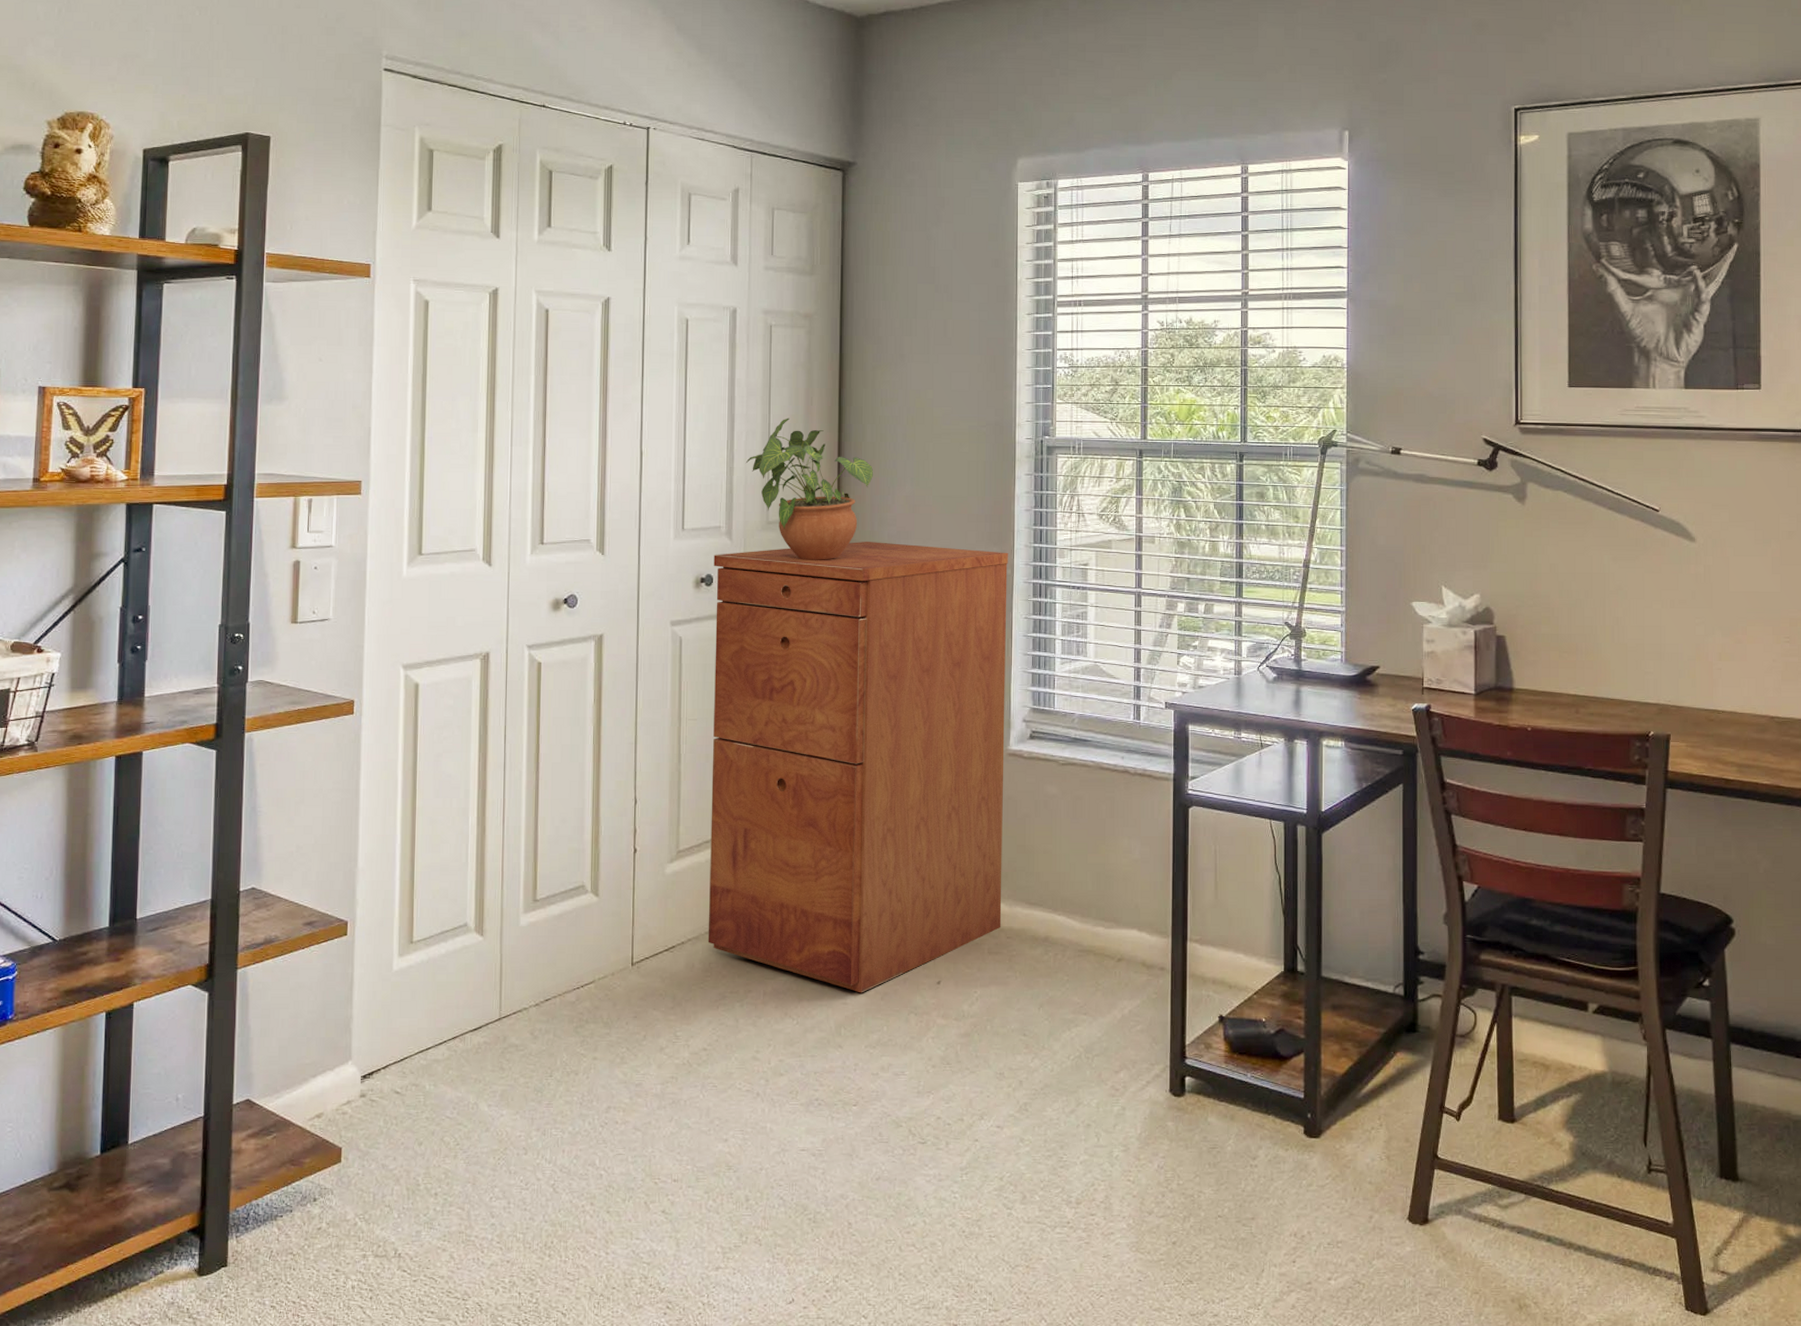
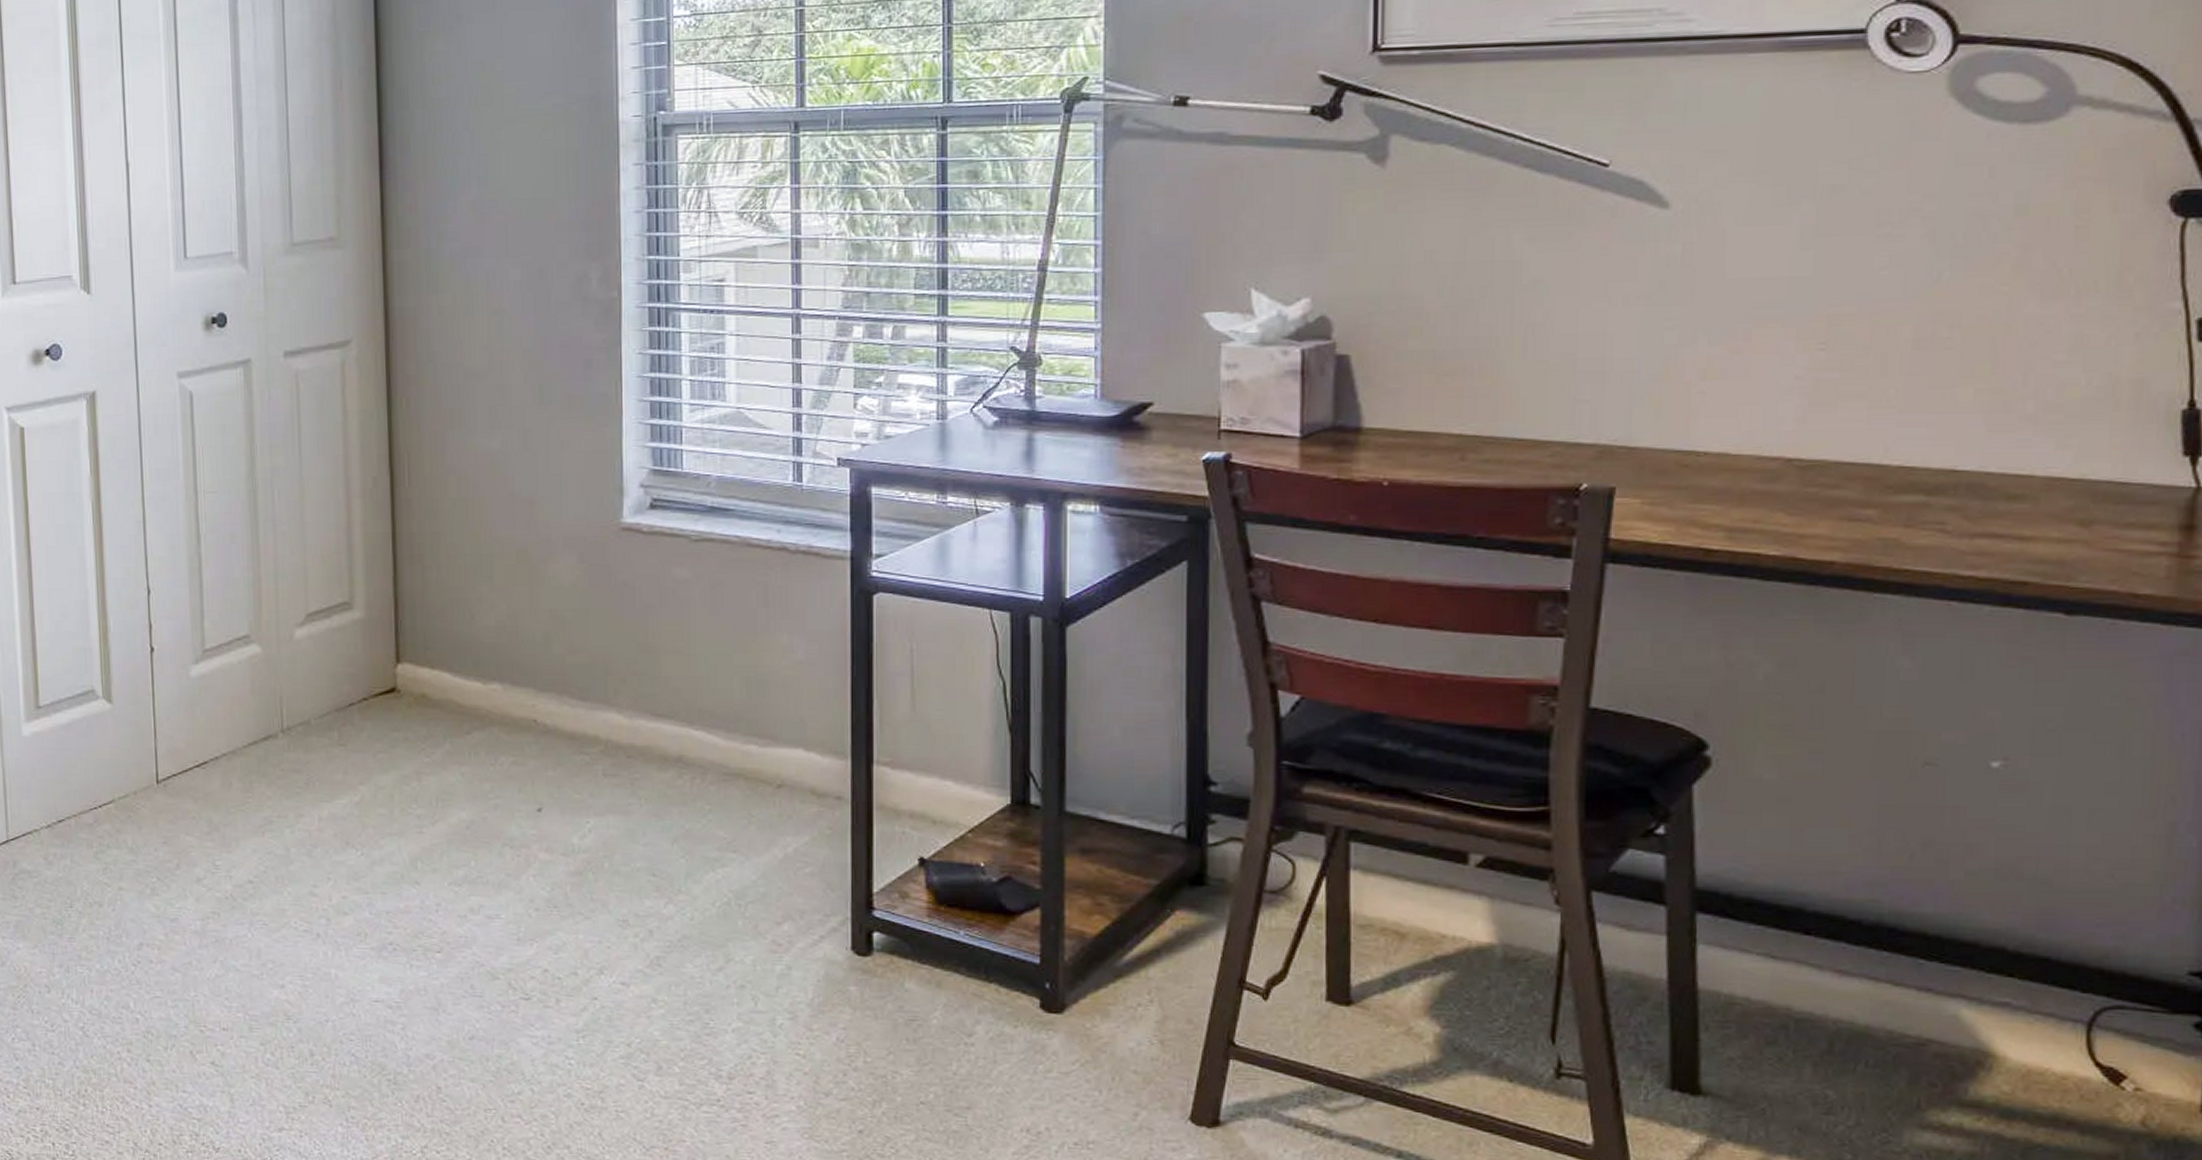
filing cabinet: present [707,541,1009,993] -> none [226,262,619,821]
potted plant: present [745,418,874,560] -> none [259,108,428,290]

